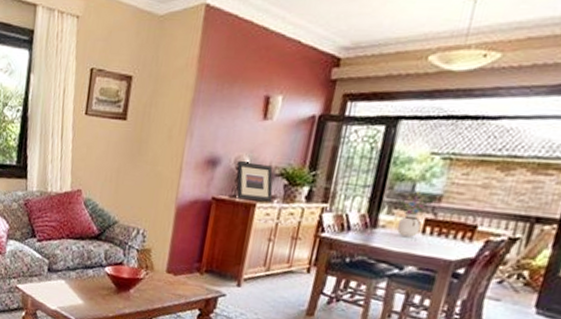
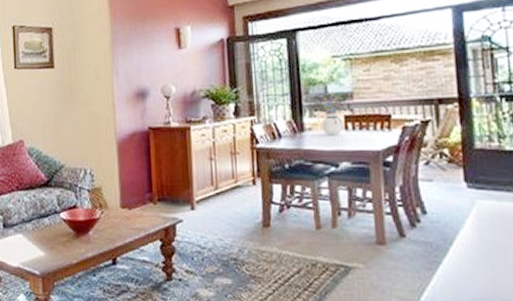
picture frame: present [236,161,273,203] -> none [165,89,204,125]

